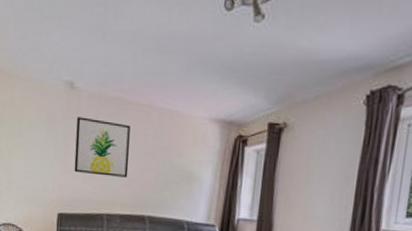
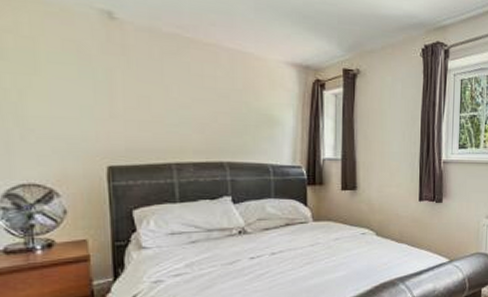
wall art: present [74,117,130,178] -> none [123,53,198,122]

